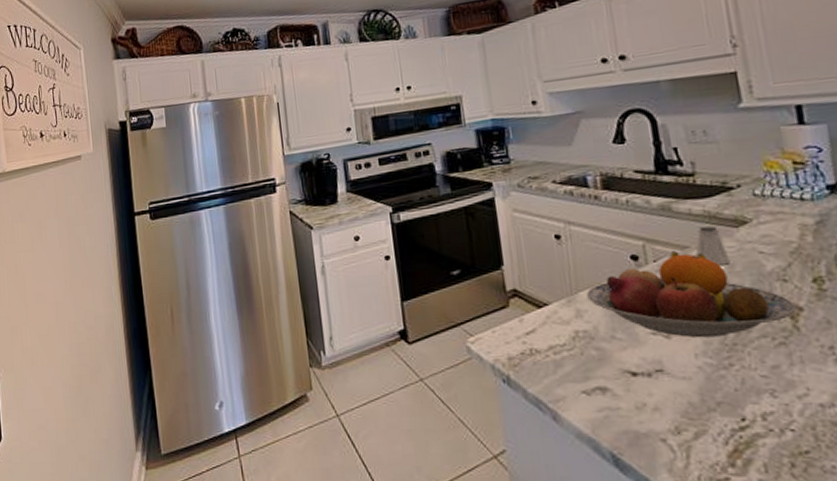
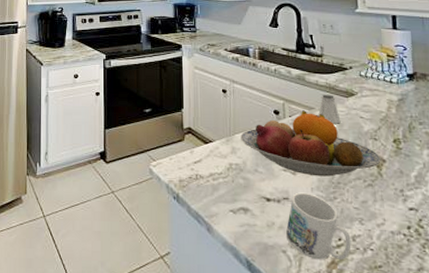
mug: none [662,360,762,448] -> present [285,192,352,260]

